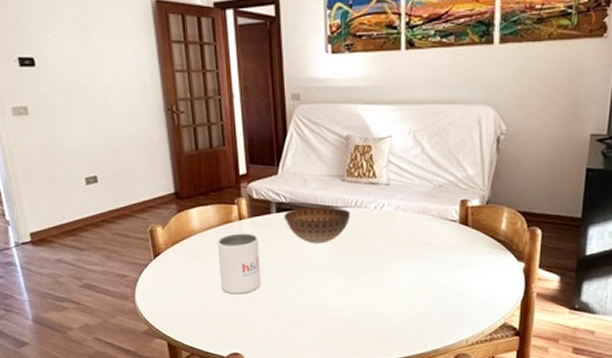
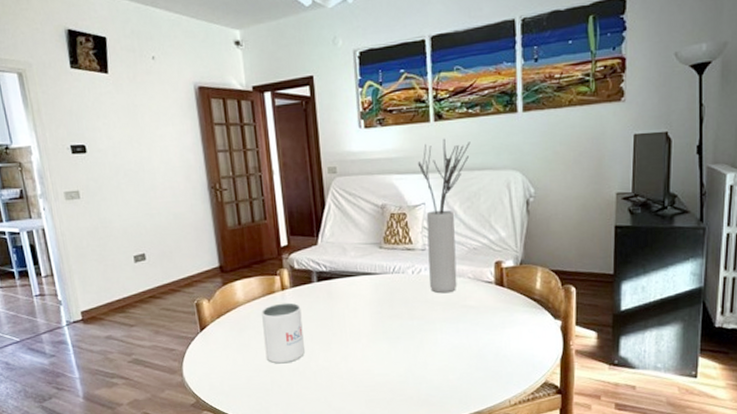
bowl: present [283,206,351,244] -> none [324,273,390,311]
vase: none [386,68,443,230] -> present [417,138,471,294]

